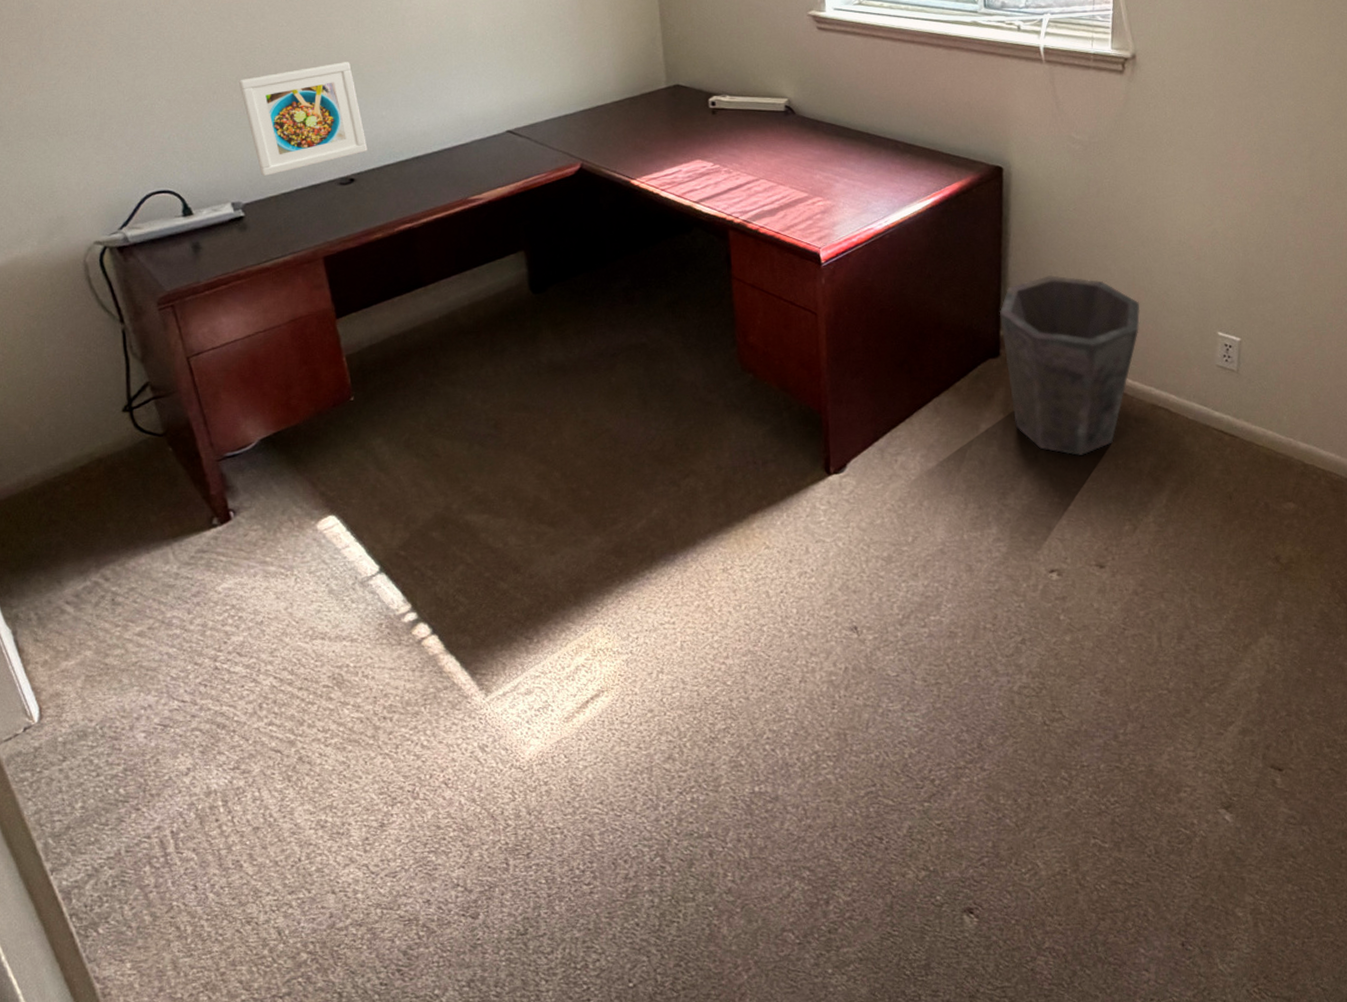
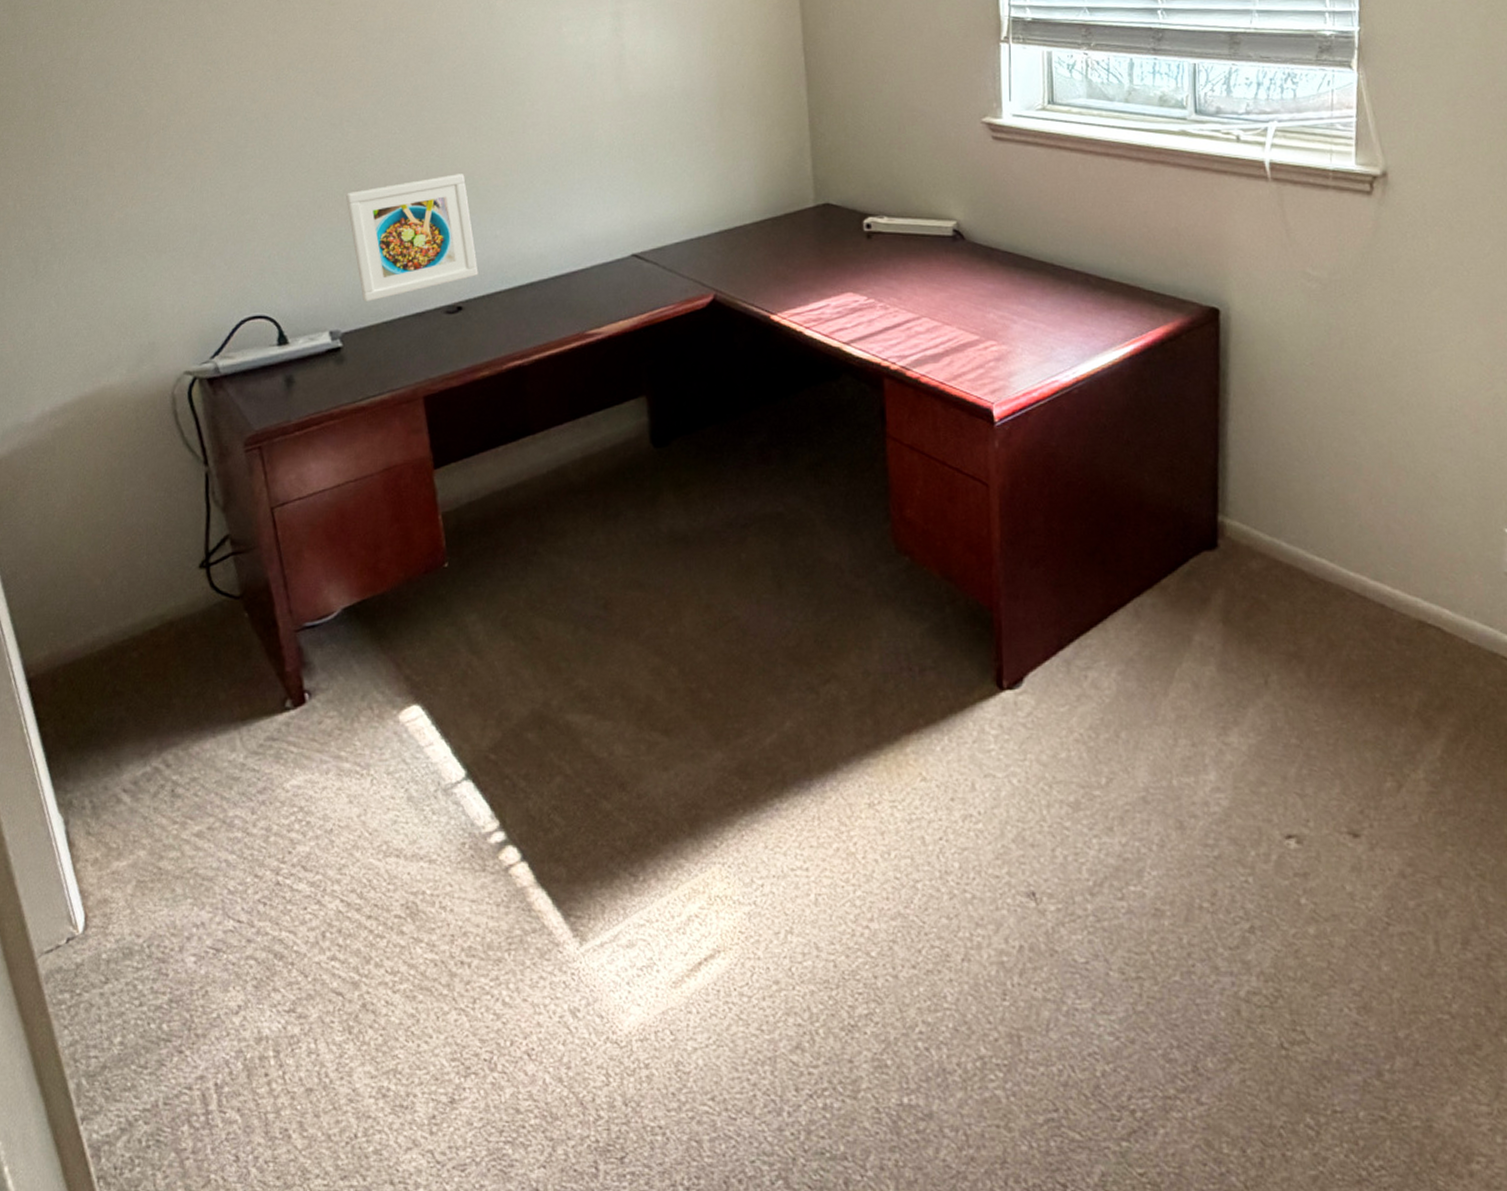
waste bin: present [999,275,1140,455] -> none [1216,447,1401,683]

